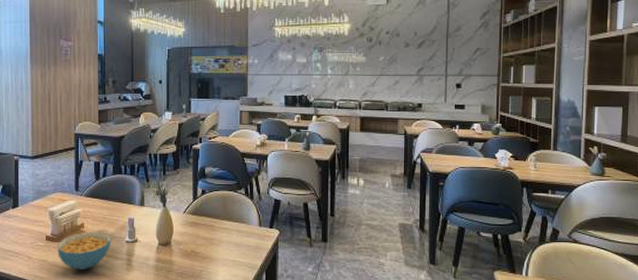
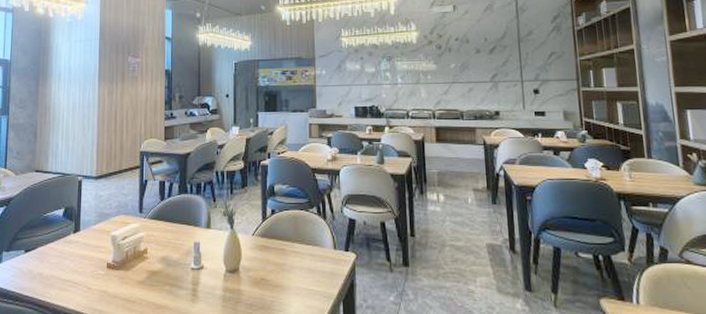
cereal bowl: present [57,232,111,270] -> none [118,258,175,302]

